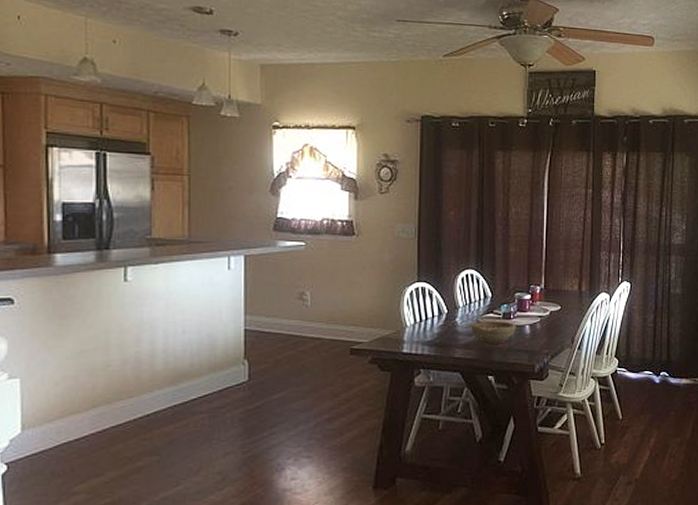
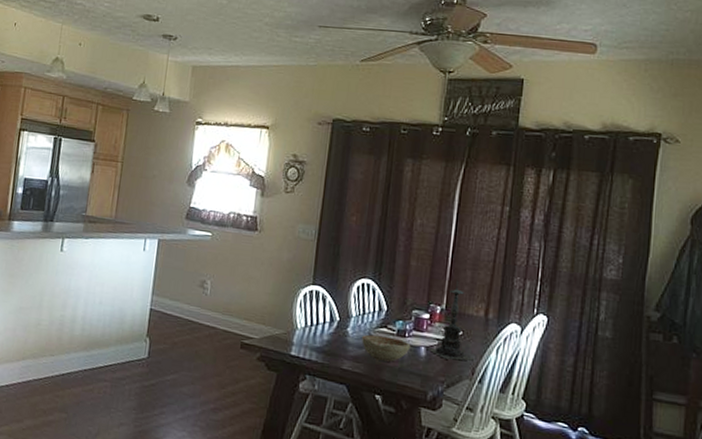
candle holder: none [531,261,575,333] -> present [427,280,476,361]

